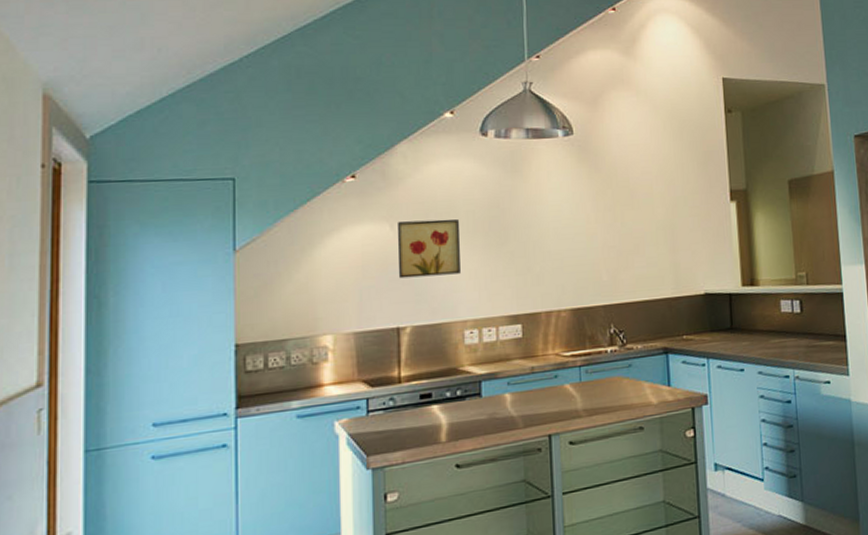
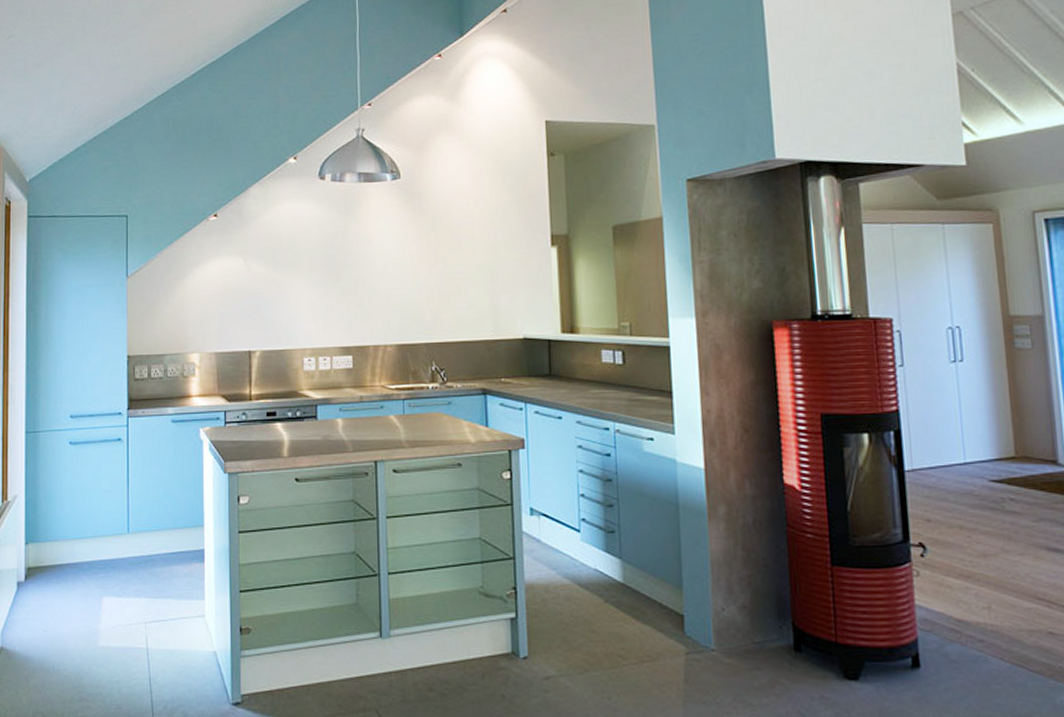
wall art: present [397,219,460,279] -> none [249,255,301,307]

